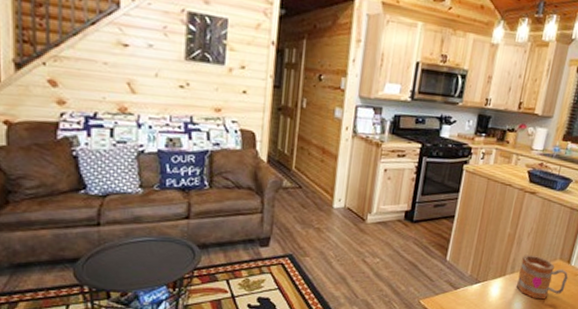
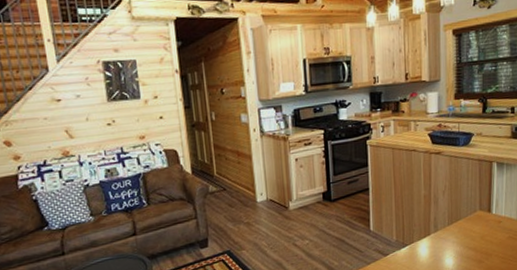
mug: present [516,254,568,300] -> none [442,210,493,252]

